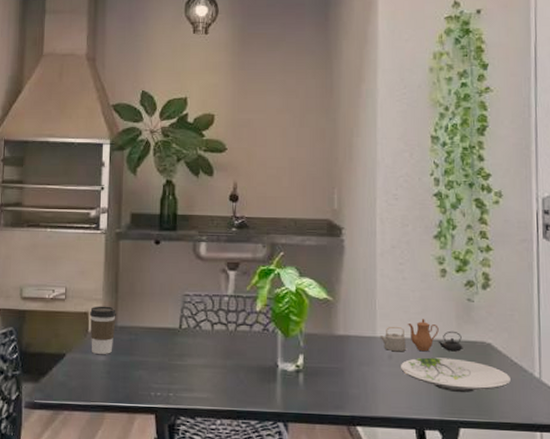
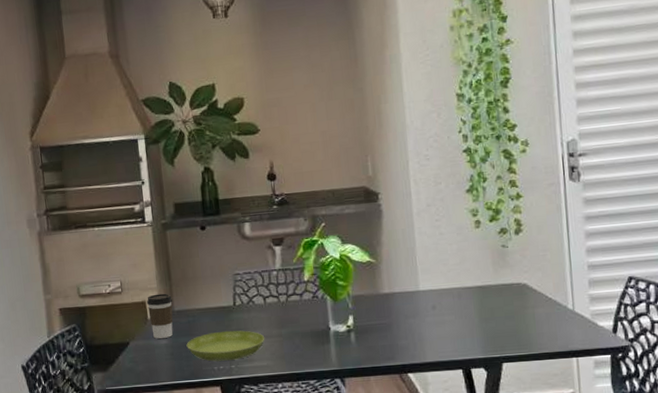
saucer: none [125,354,208,388] -> present [186,330,265,362]
teapot: present [379,319,463,352] -> none [422,269,501,302]
plate: present [400,357,512,392] -> none [443,301,548,332]

